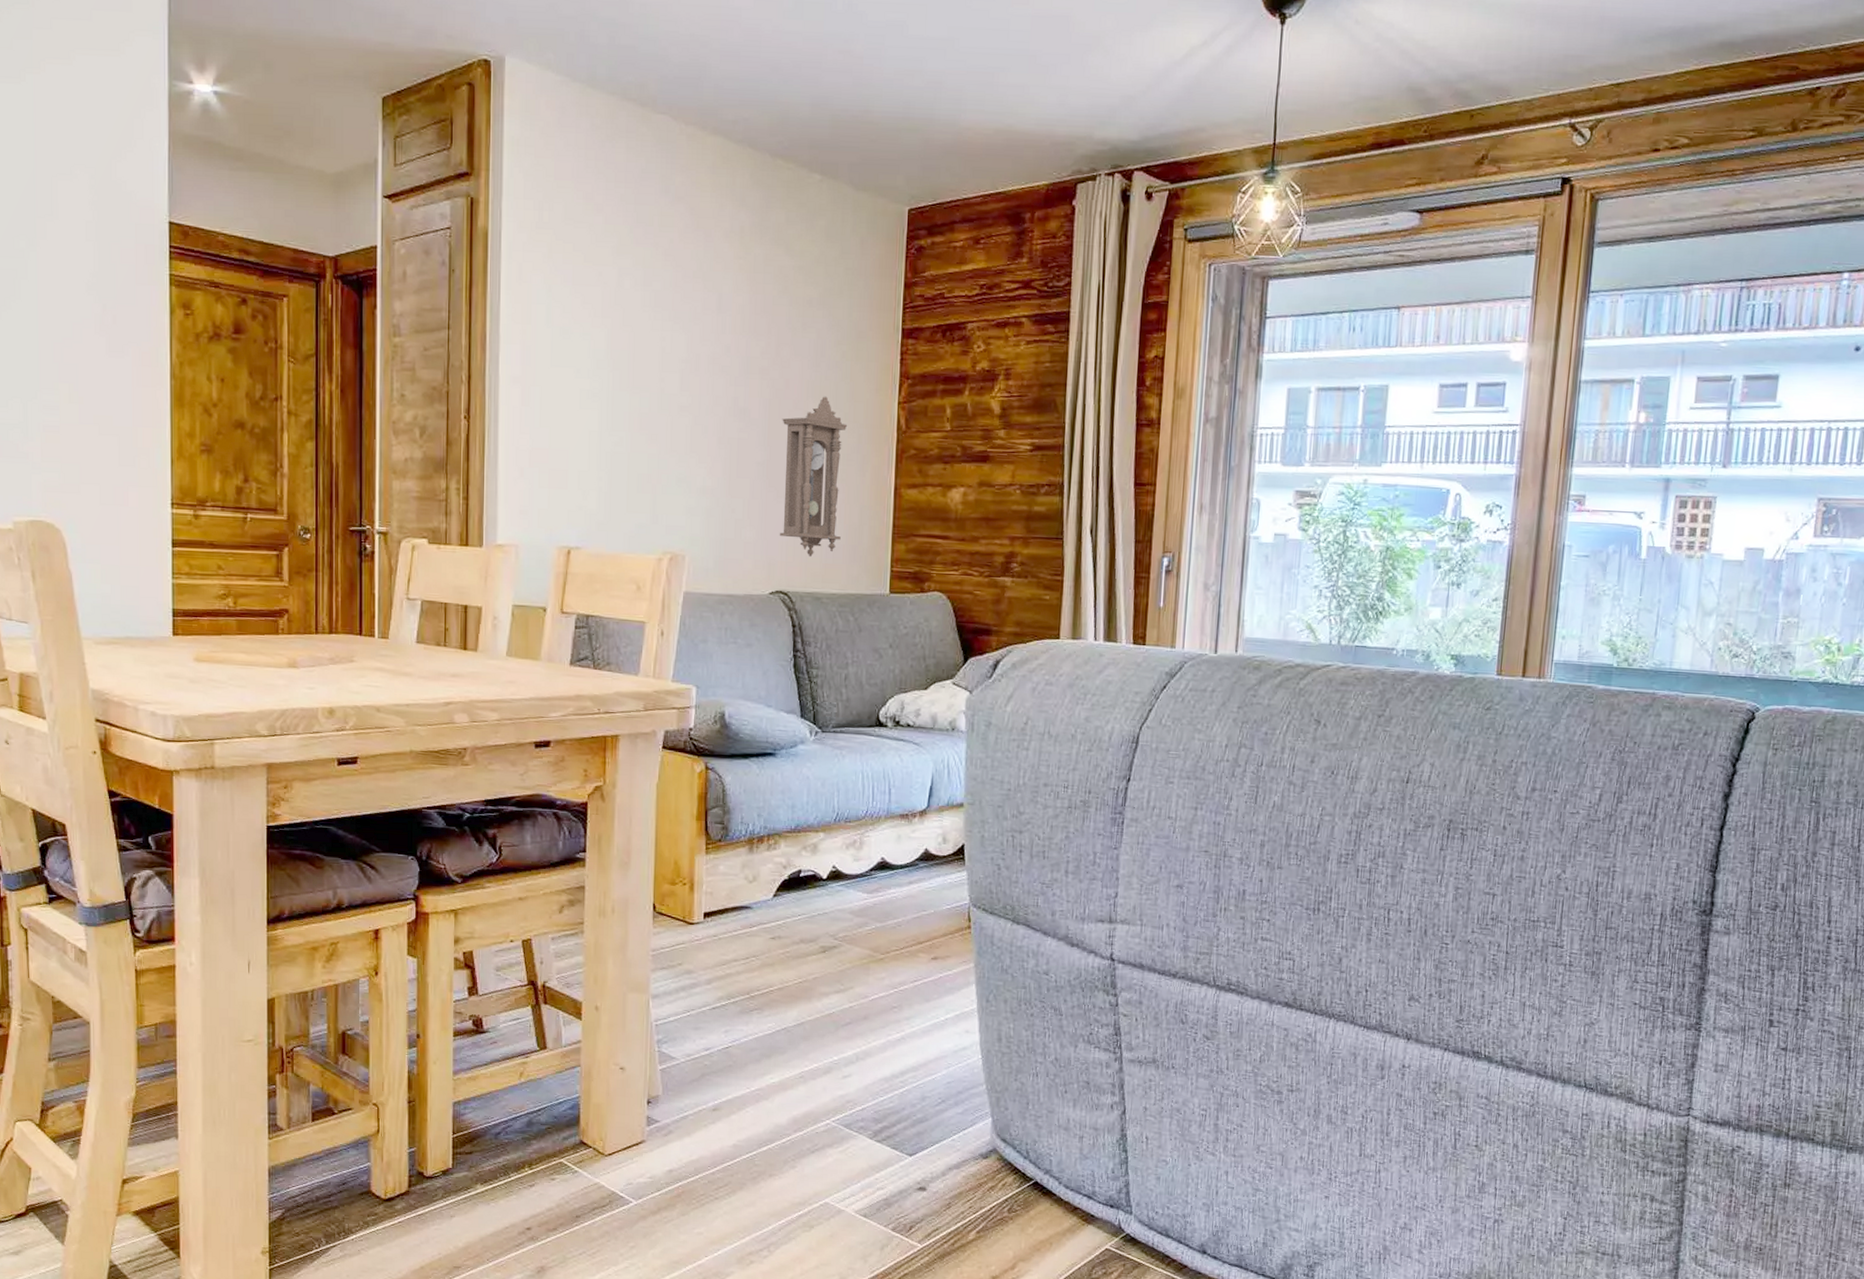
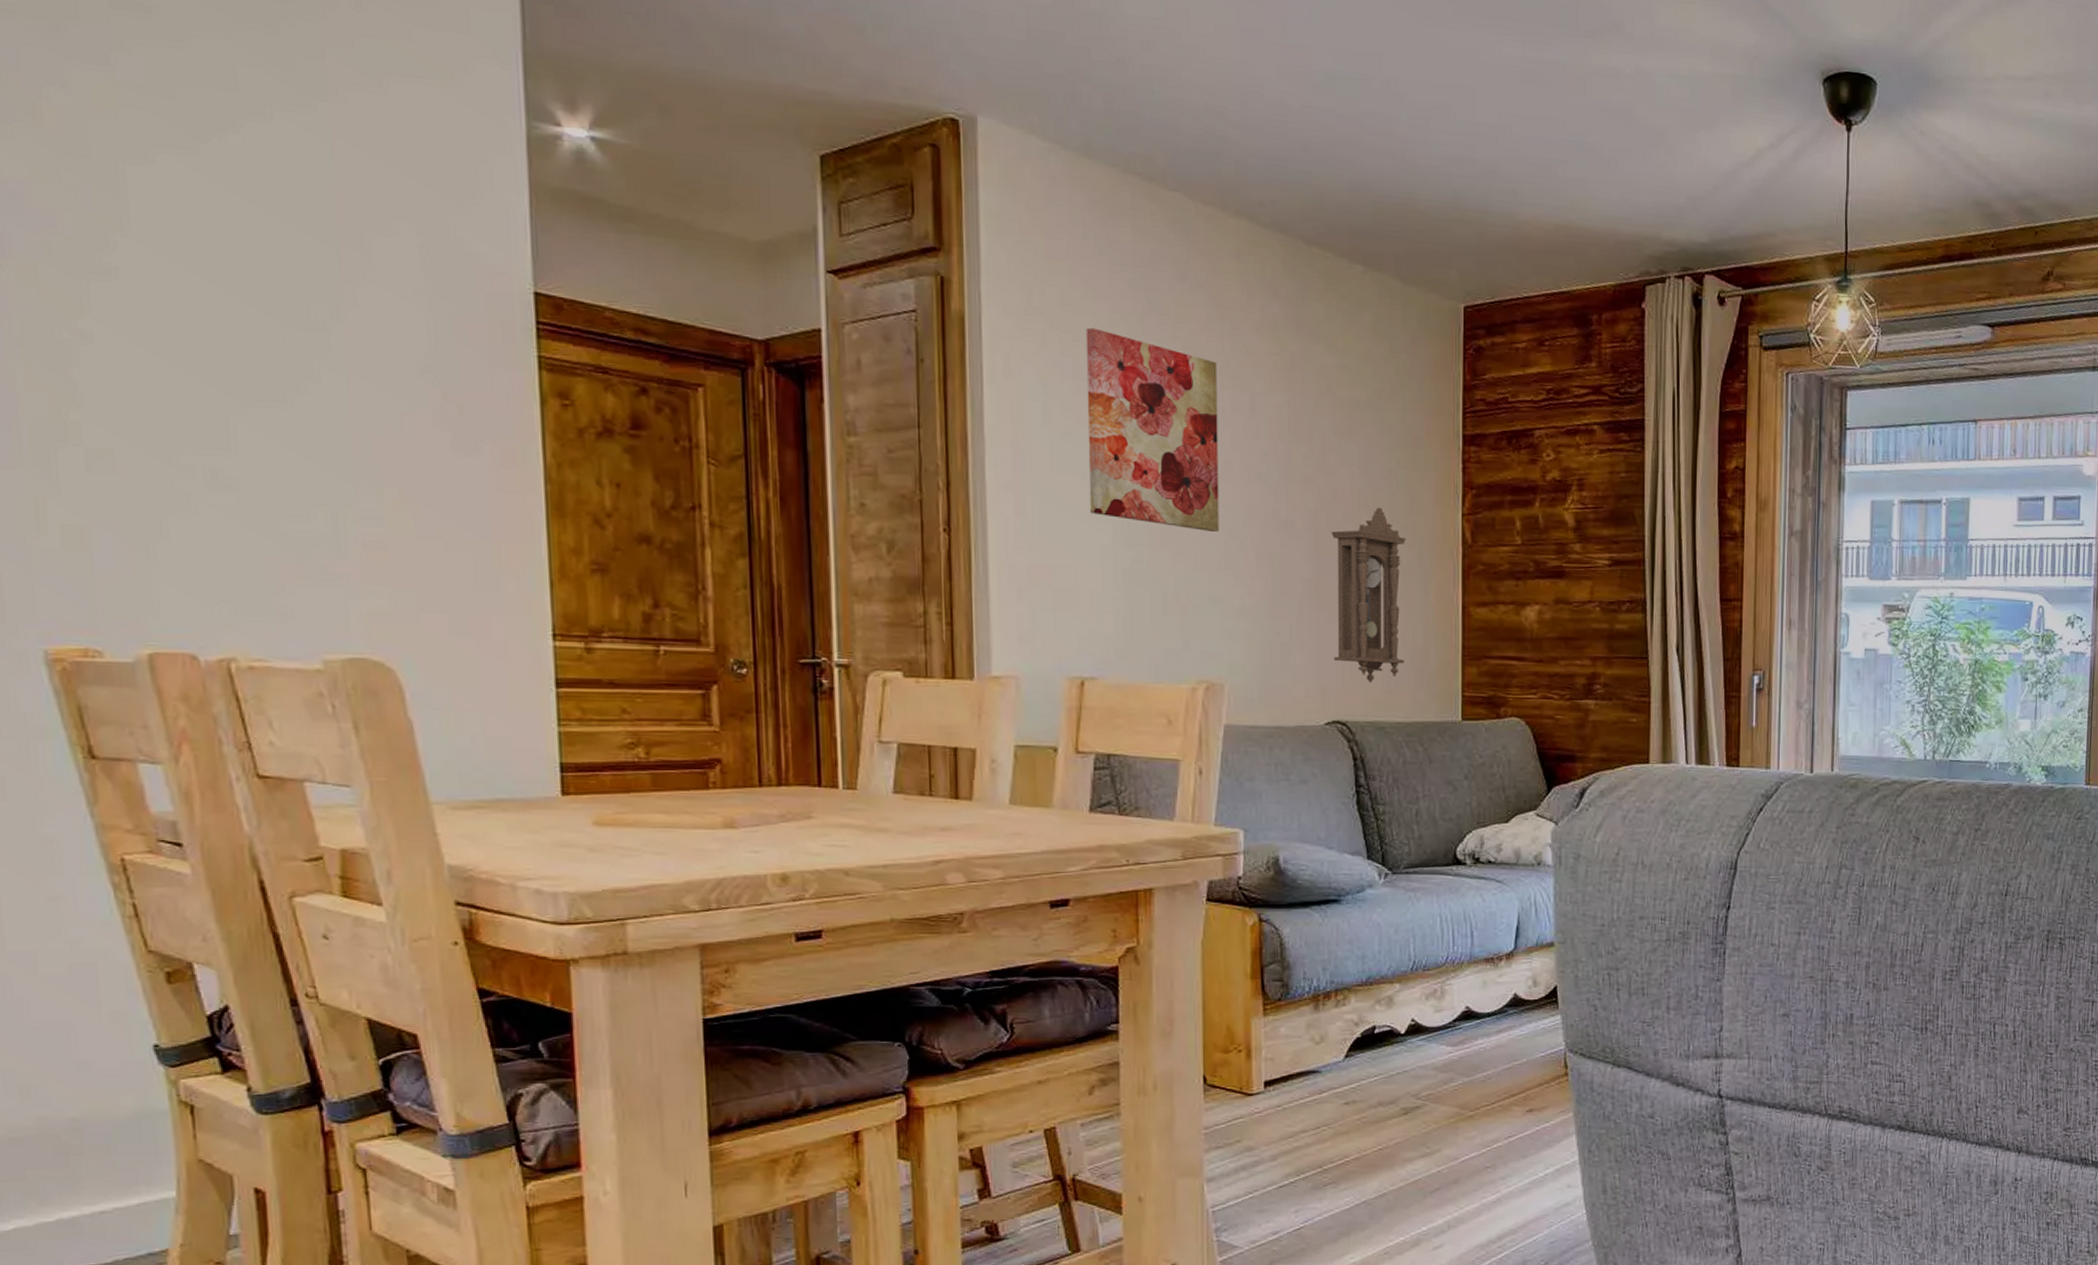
wall art: none [581,238,692,420] -> present [1085,327,1219,533]

